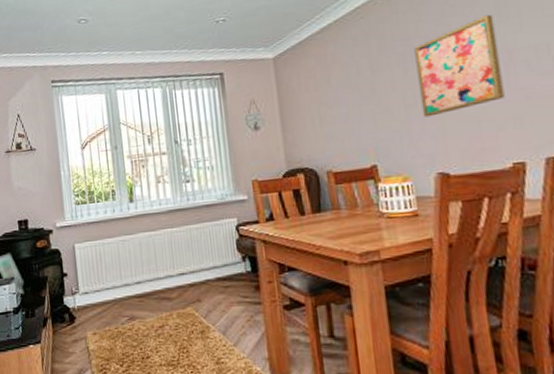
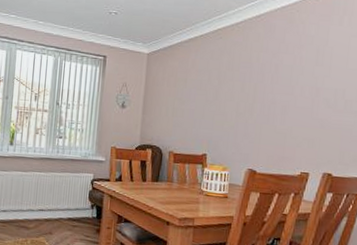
wall art: present [414,14,505,118] -> none [248,58,313,126]

